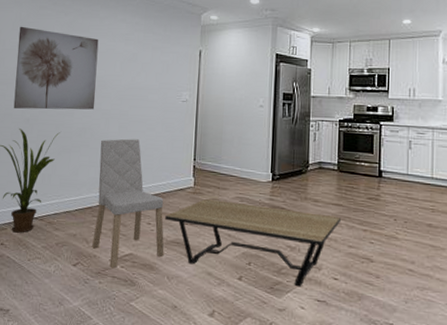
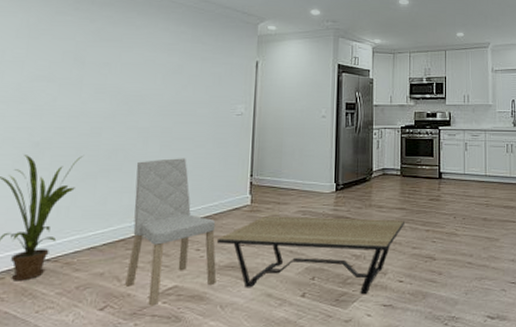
wall art: present [13,26,99,110] -> none [16,34,135,131]

